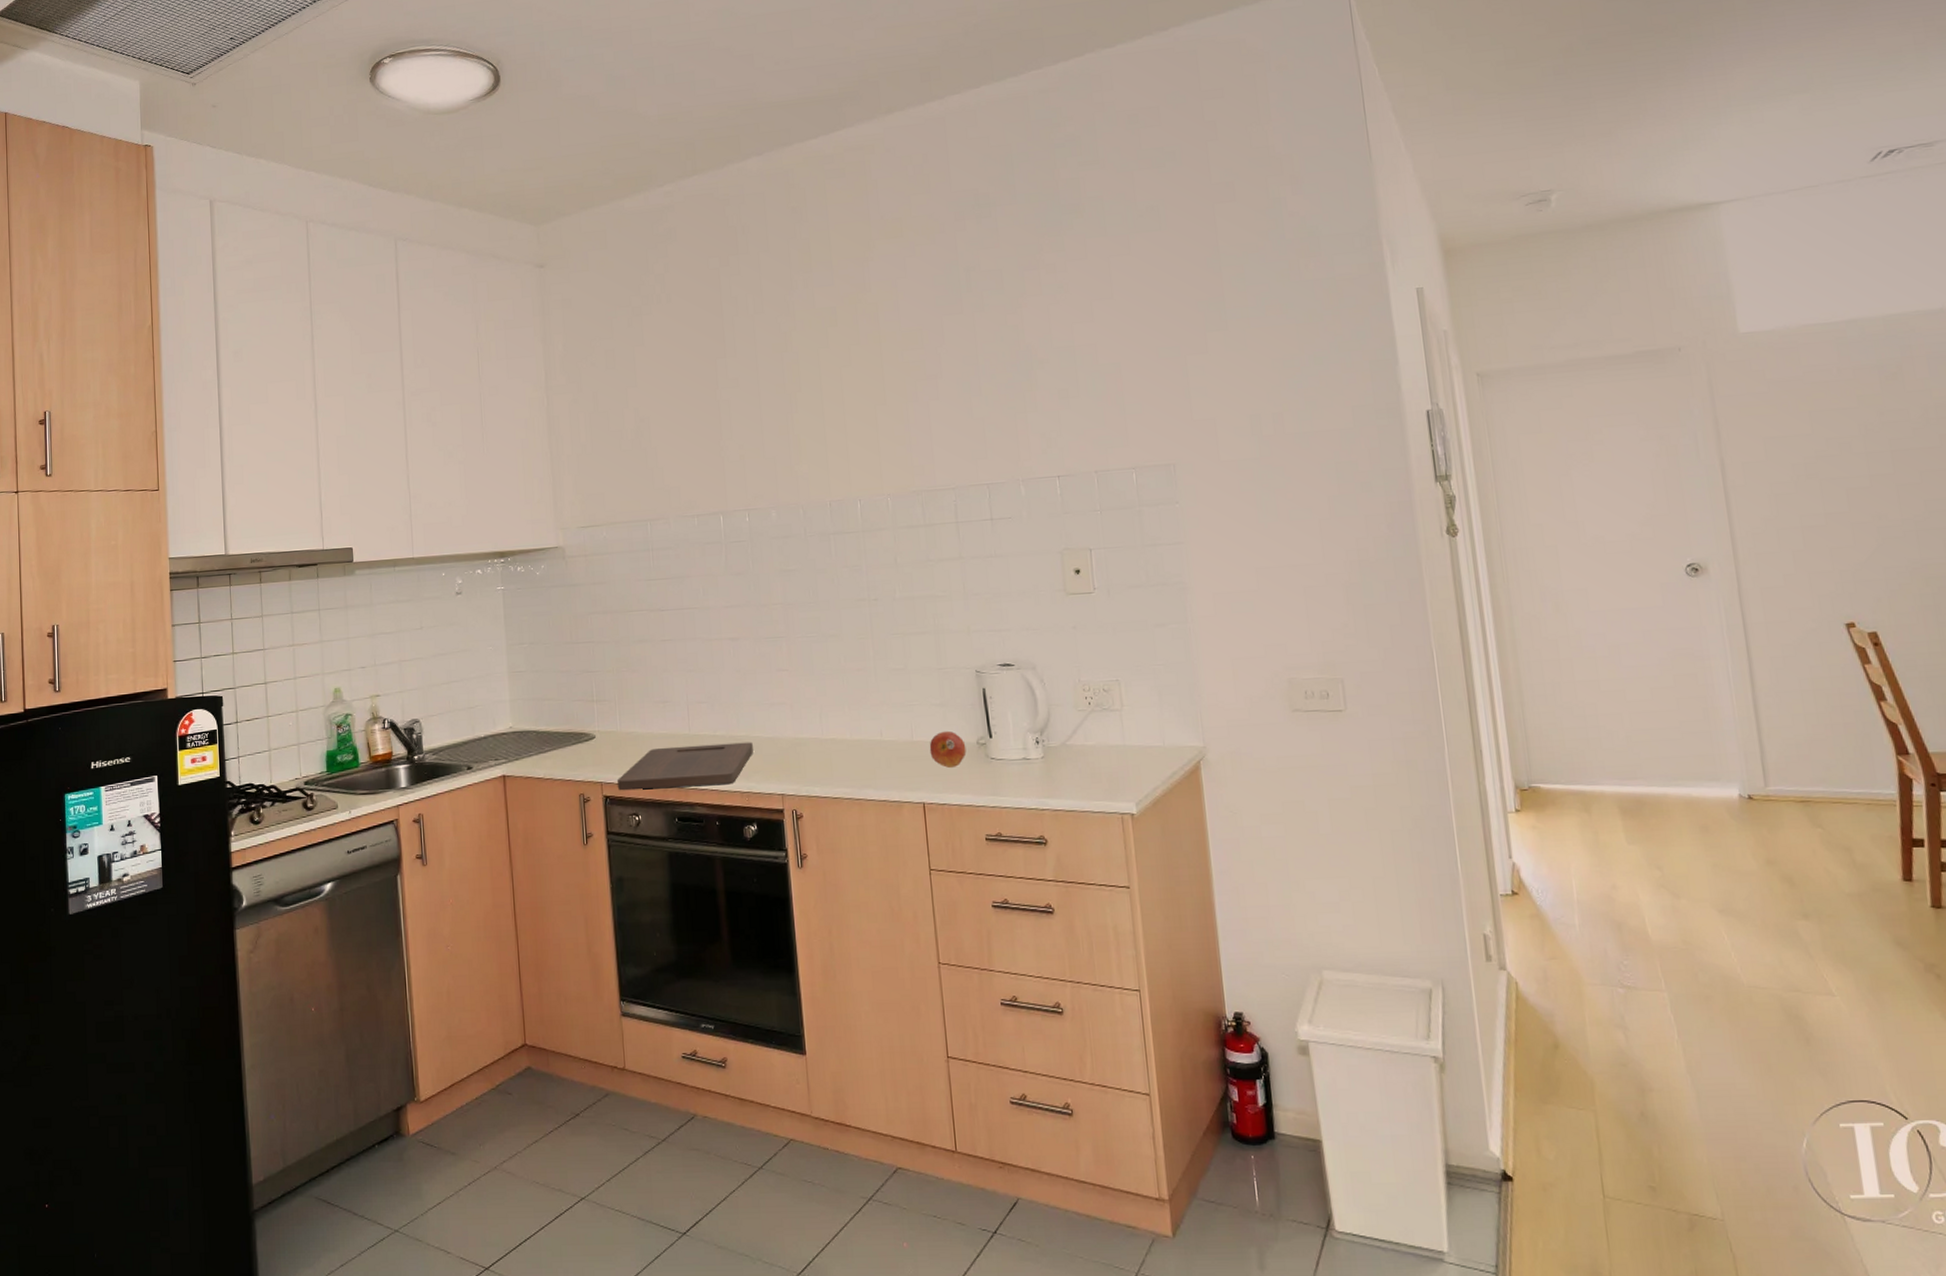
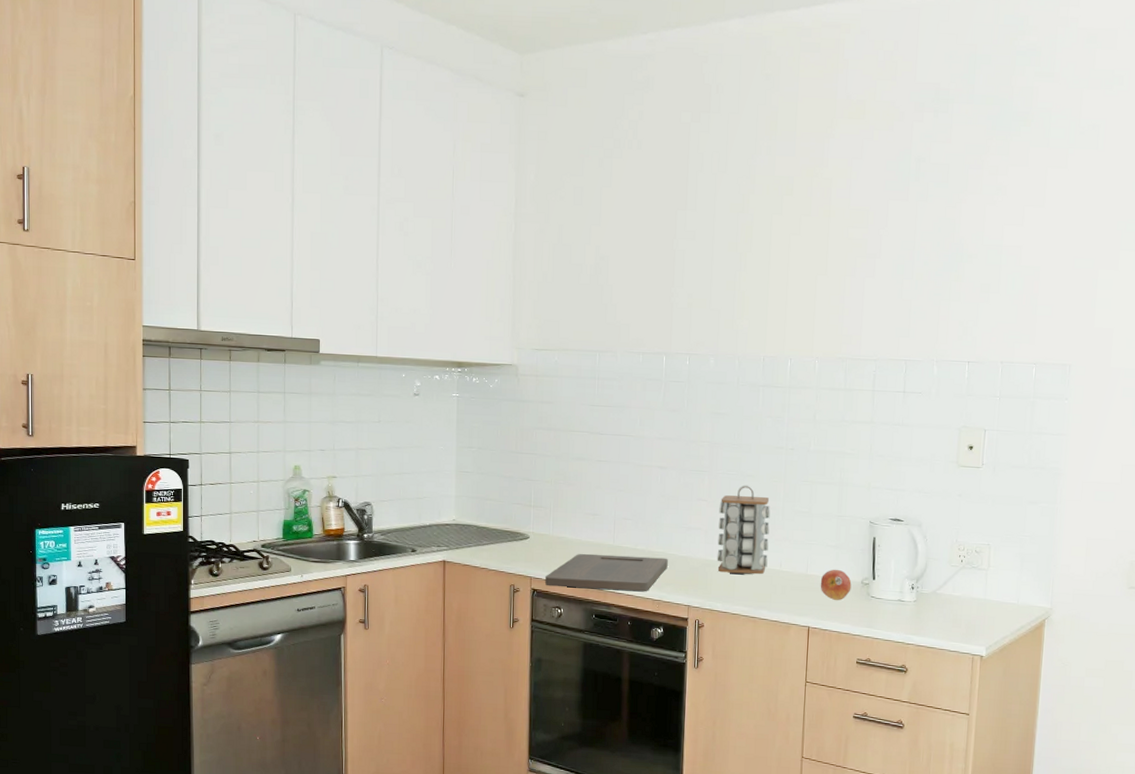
spice rack: none [802,646,866,751] -> present [717,485,771,575]

